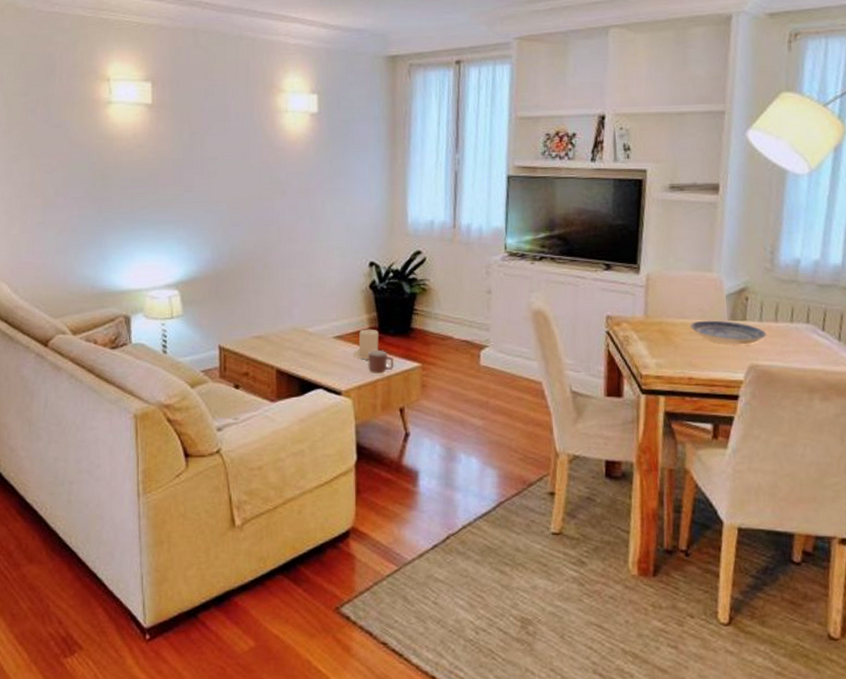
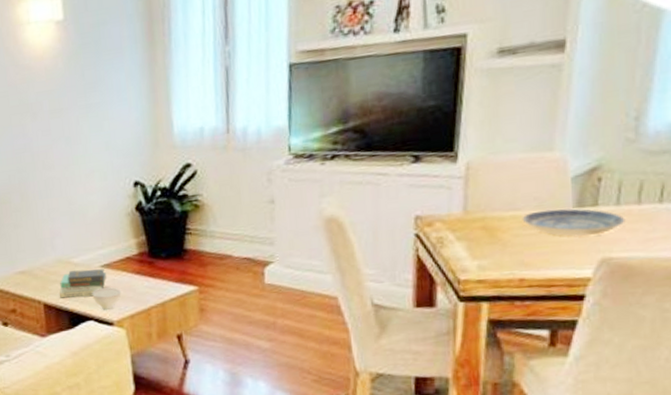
books: none [292,339,339,366] -> present [59,269,107,298]
bowl: none [323,358,351,379] -> present [92,287,121,310]
candle: present [353,329,379,360] -> none [123,254,151,288]
mug: present [367,349,393,375] -> none [138,275,168,302]

